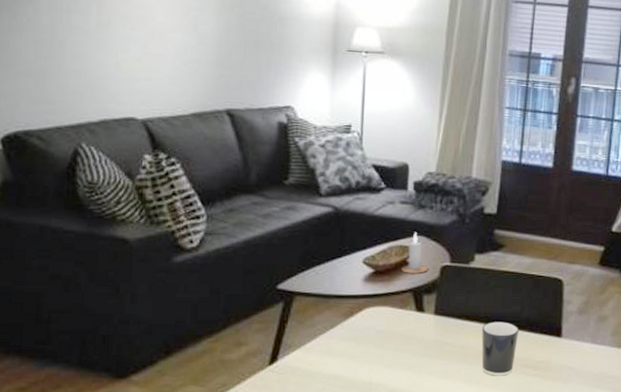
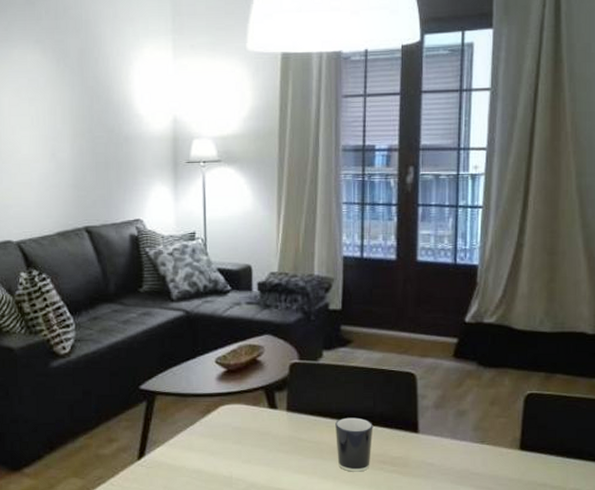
candle: present [401,231,428,274] -> none [252,331,278,371]

